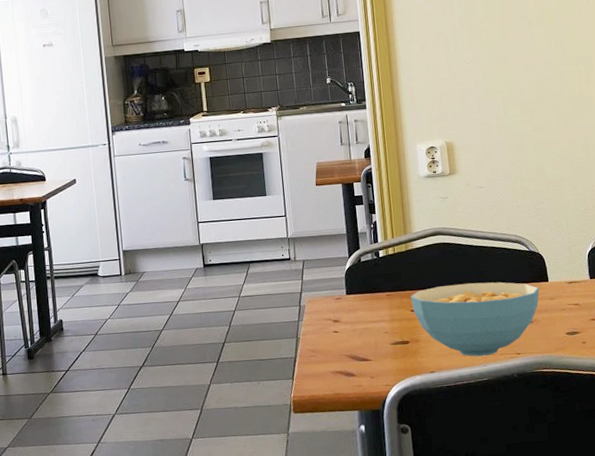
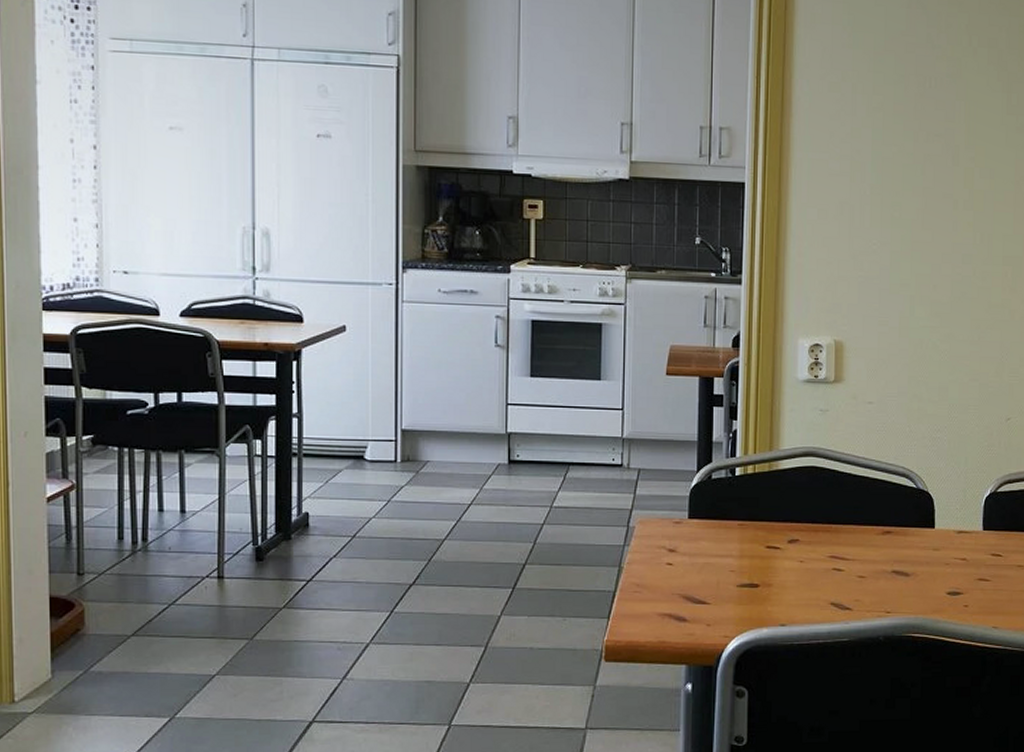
cereal bowl: present [411,282,540,357] -> none [768,519,923,611]

